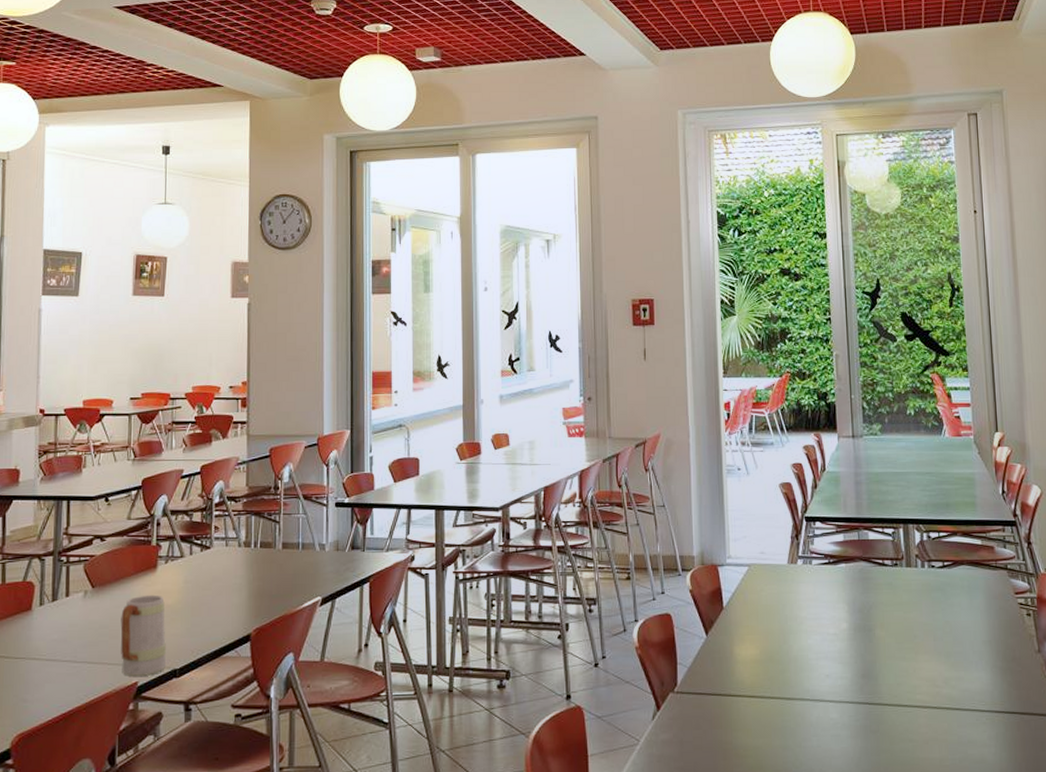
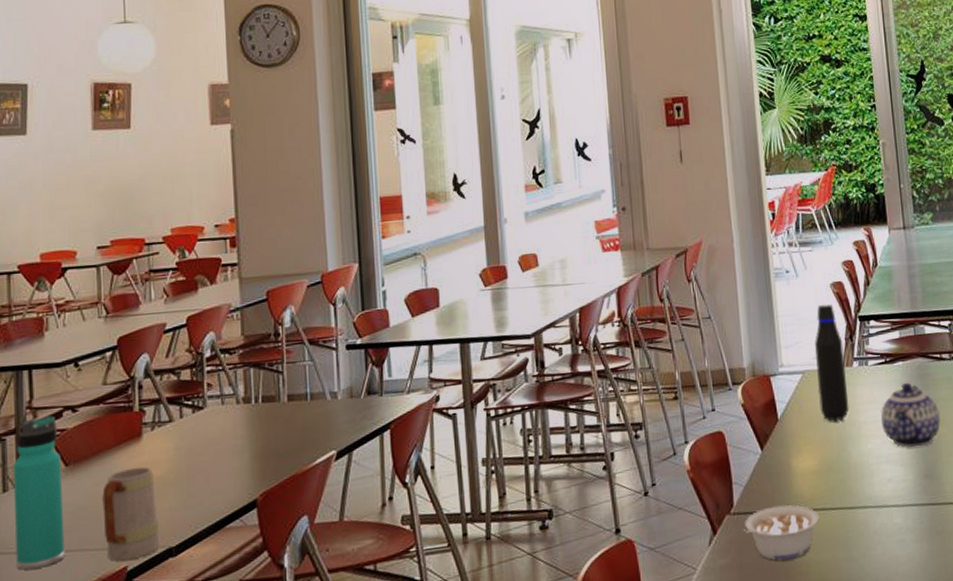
thermos bottle: none [47,543,89,675] -> present [12,416,65,570]
legume: none [685,689,759,741] -> present [743,505,820,561]
water bottle: none [762,502,792,615] -> present [815,304,849,422]
teapot: none [822,584,880,647] -> present [881,382,941,448]

